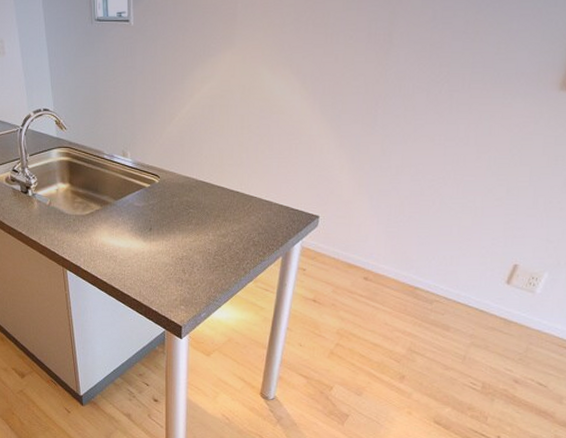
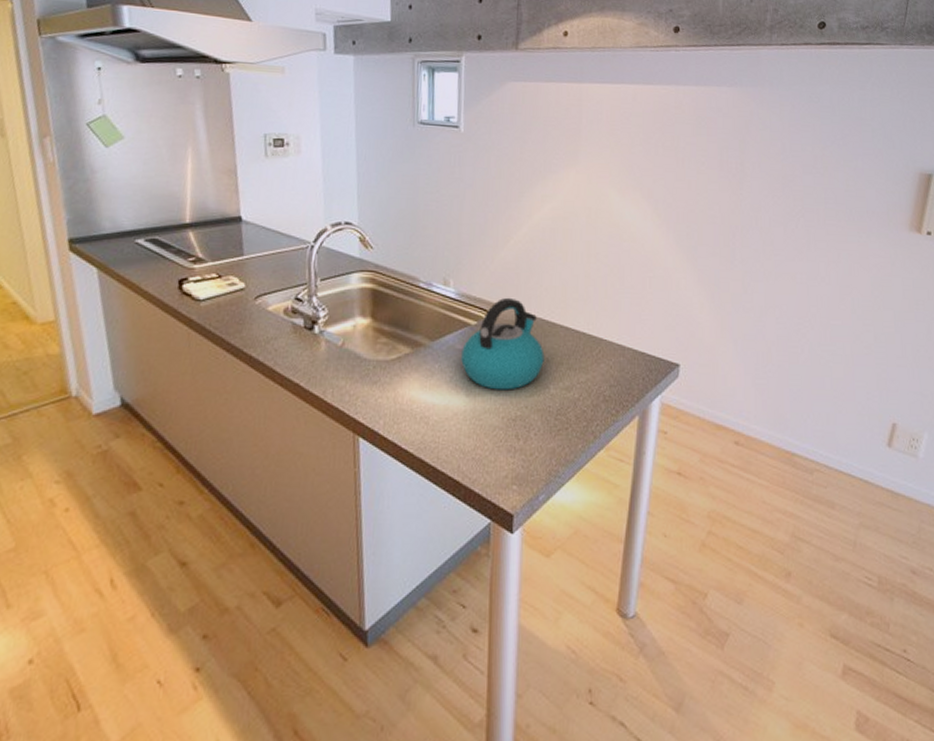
kettle: none [139,164,205,237] -> present [461,297,545,390]

